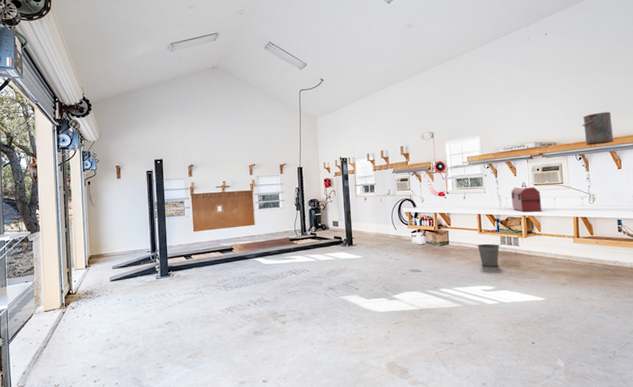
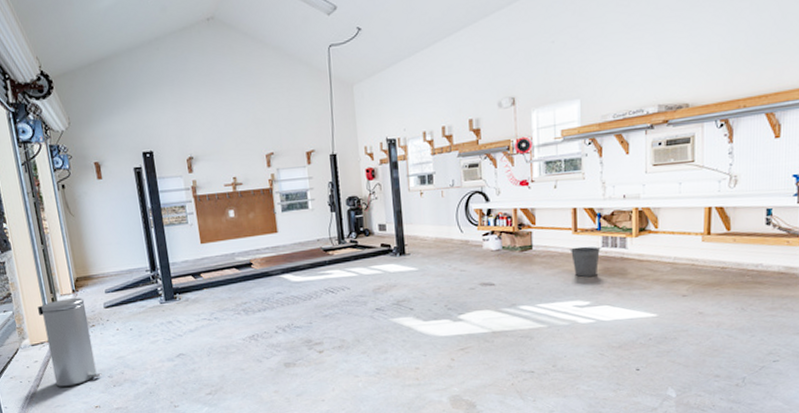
pedal bin: none [55,272,101,349] -> present [38,298,102,388]
toolbox: present [510,182,542,213] -> none [619,161,662,204]
paint can: present [581,112,613,146] -> none [728,54,774,106]

